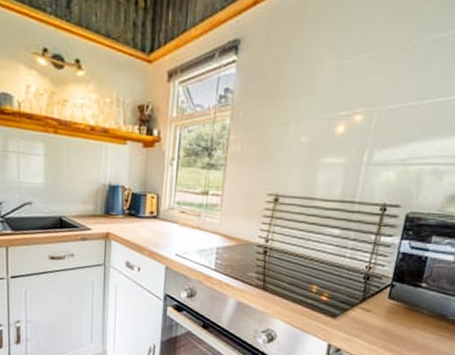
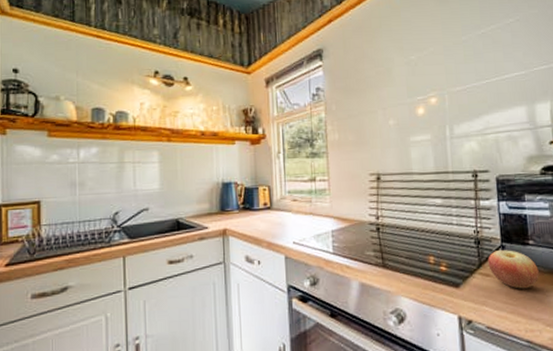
apple: none [371,288,424,328] -> present [488,250,539,289]

